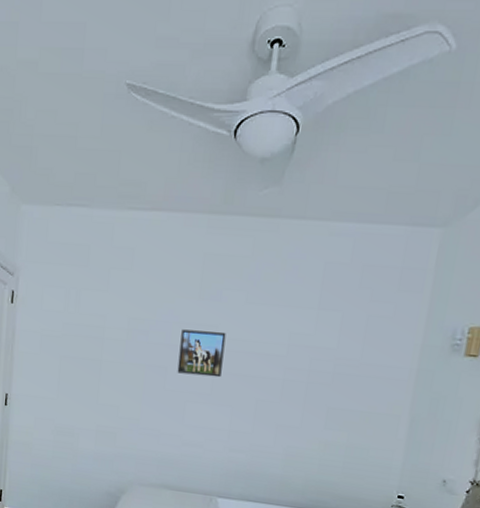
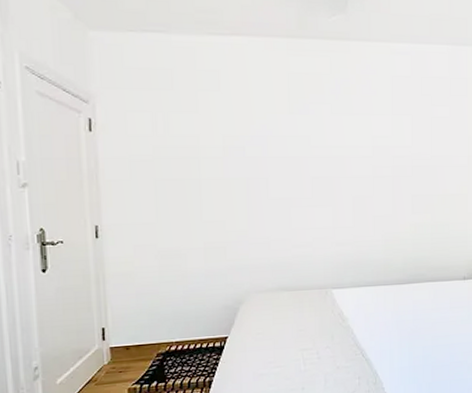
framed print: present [177,329,226,378] -> none [277,141,319,182]

